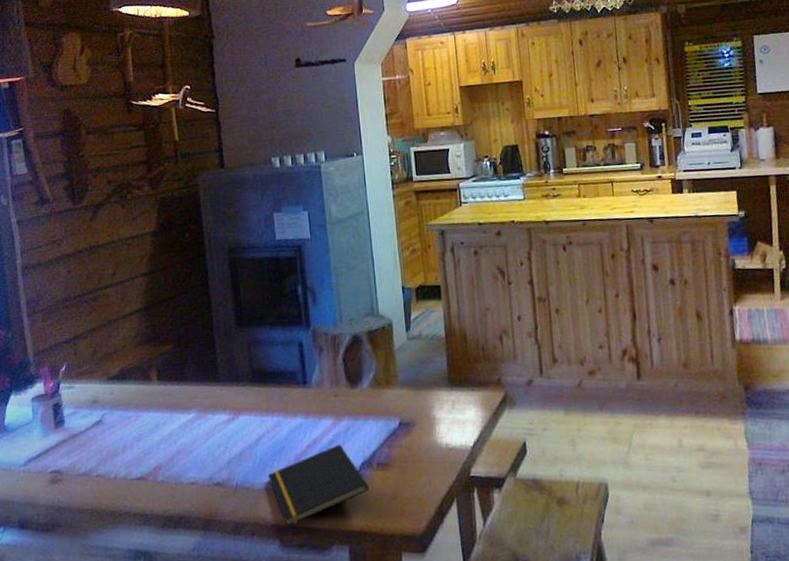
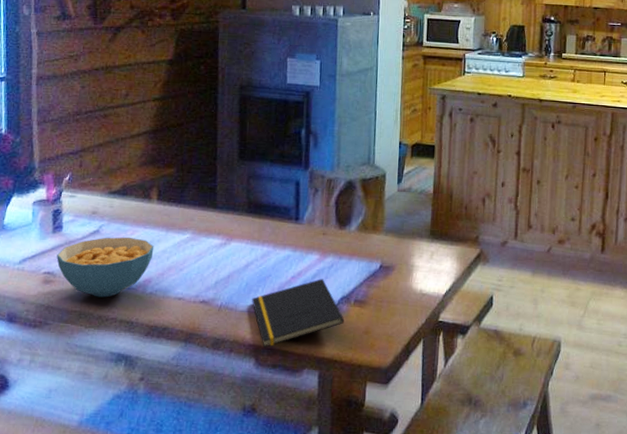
cereal bowl: none [62,423,160,492] -> present [56,236,154,298]

